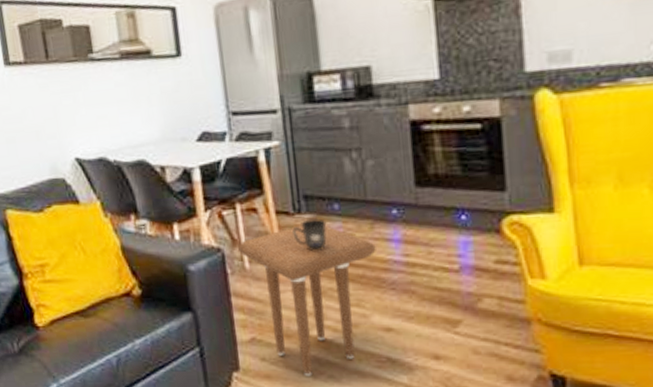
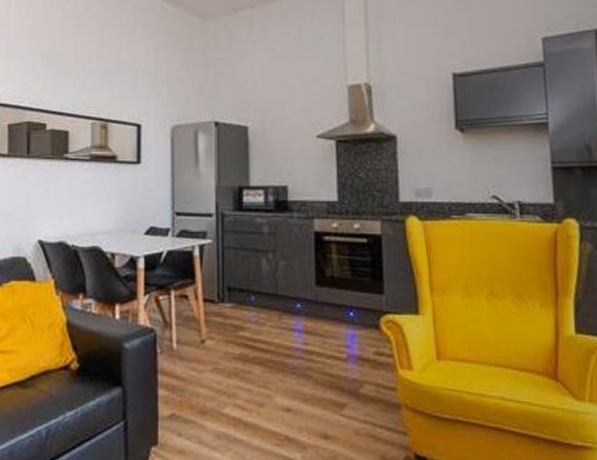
side table: present [238,225,376,377] -> none [169,313,282,453]
mug: present [292,218,327,251] -> none [216,308,244,336]

